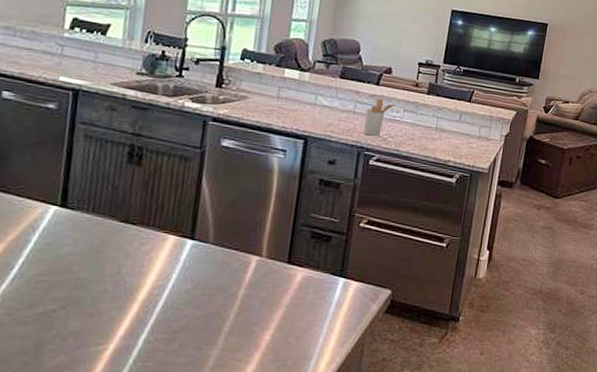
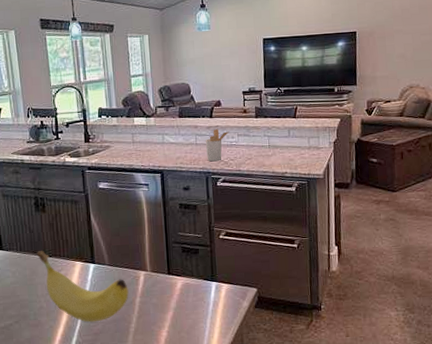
banana: none [115,215,233,316] -> present [36,251,129,322]

